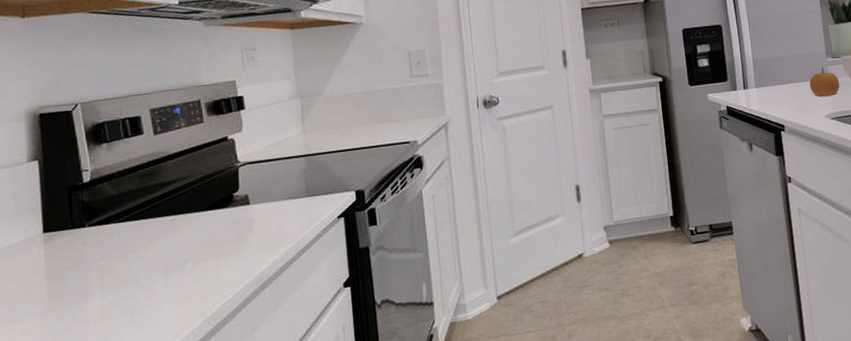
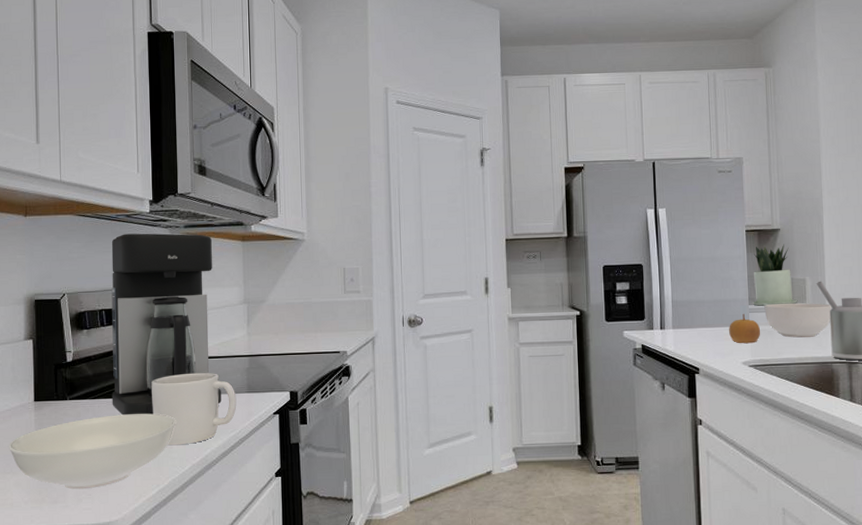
bowl: none [10,231,223,331] -> present [8,413,176,490]
coffee maker: none [133,25,276,238] -> present [111,233,221,416]
mug: none [189,178,294,267] -> present [150,372,237,446]

